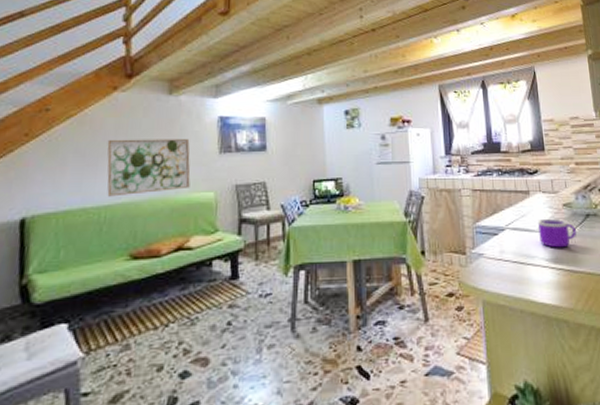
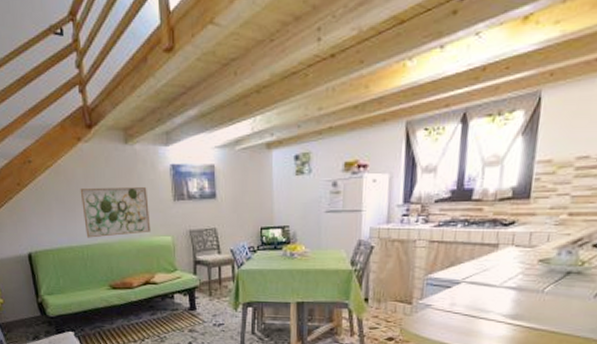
mug: present [538,218,576,248] -> none [500,274,549,305]

